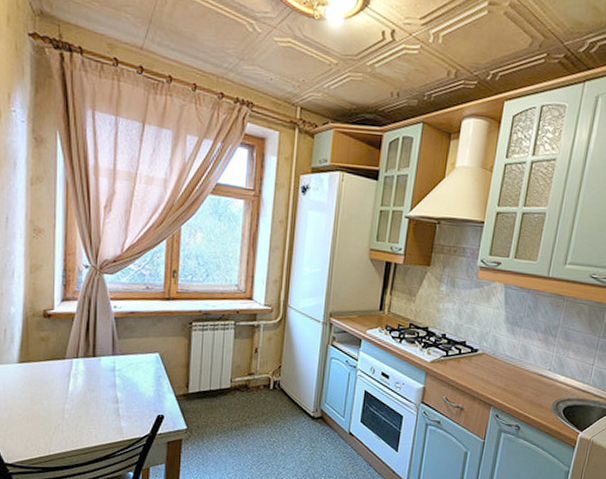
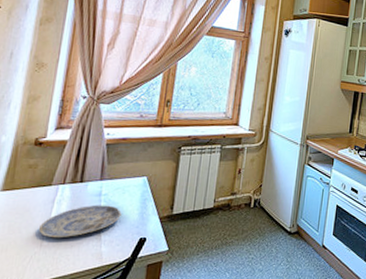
plate: none [59,380,137,412] -> present [39,204,122,238]

